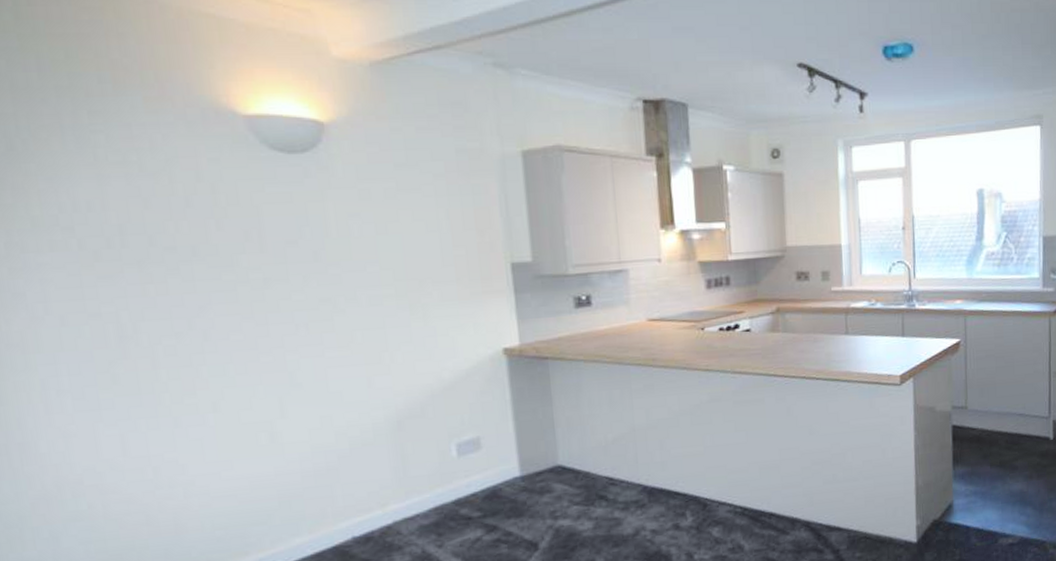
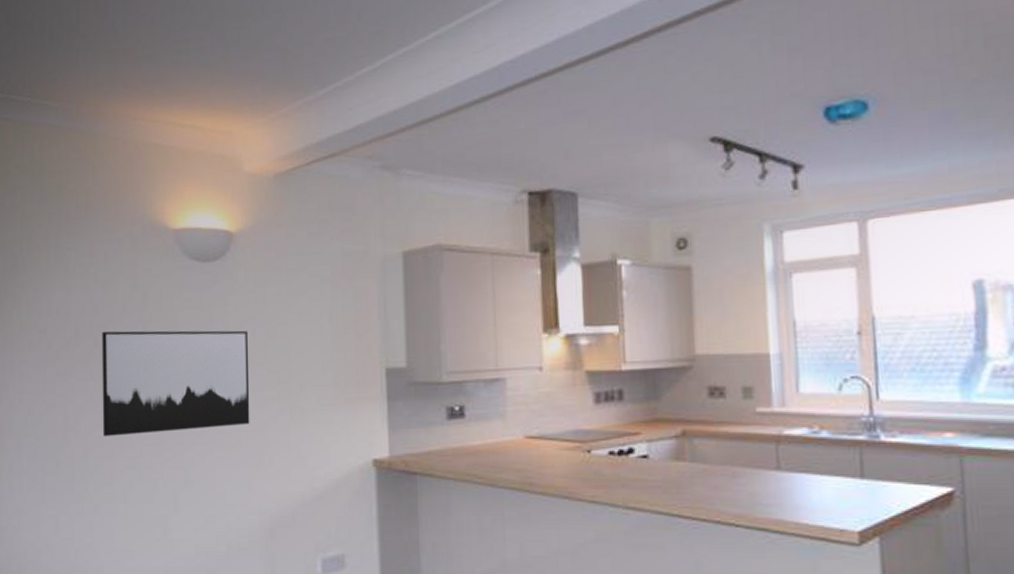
wall art: none [158,227,365,345] -> present [102,330,250,437]

